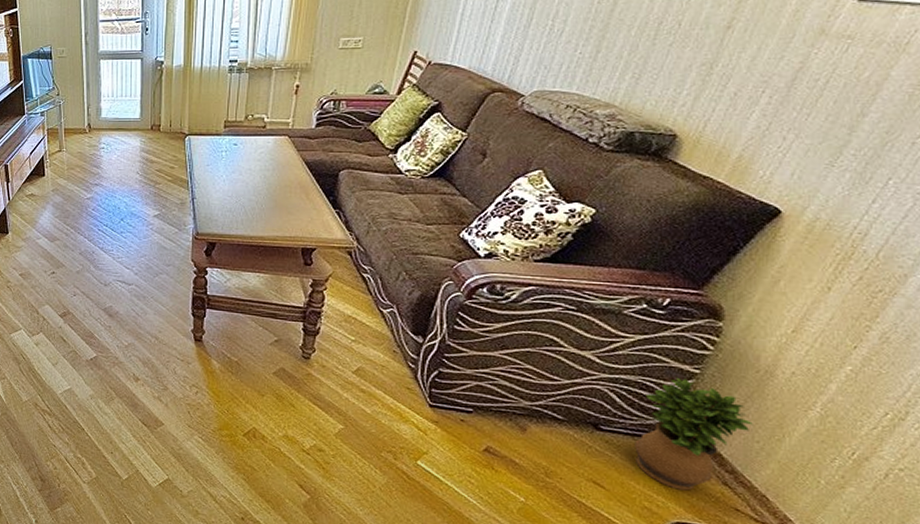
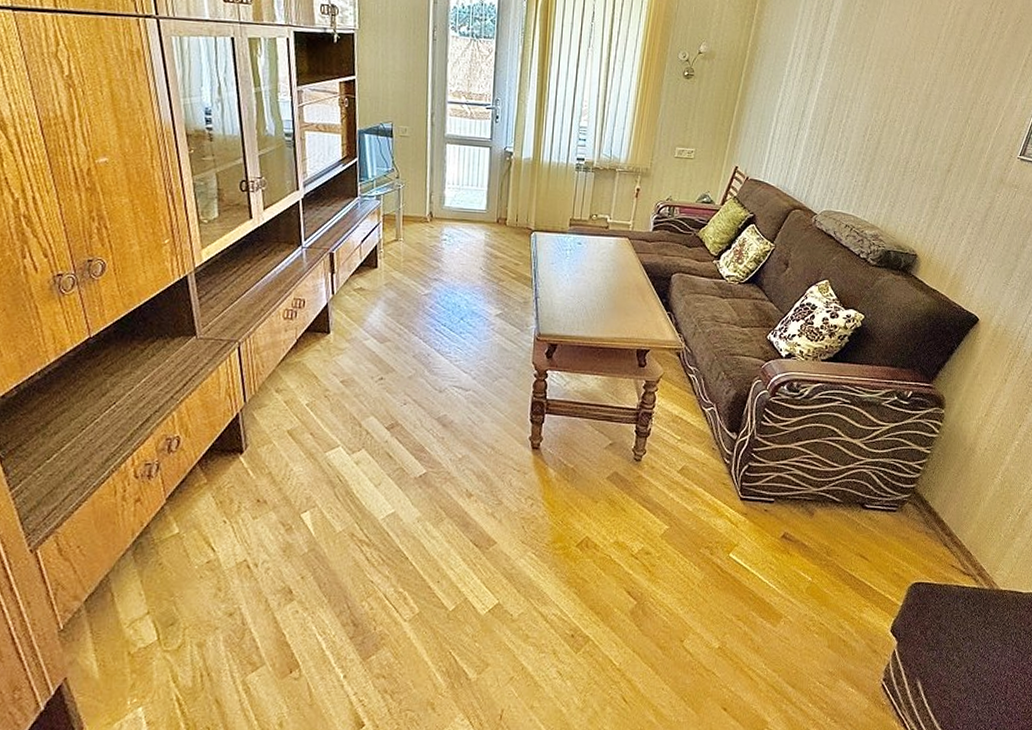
potted plant: present [634,377,753,491] -> none [888,457,962,554]

